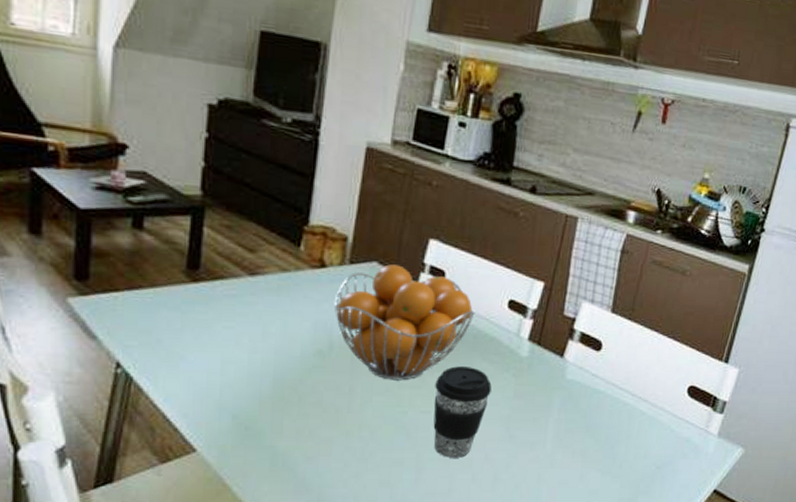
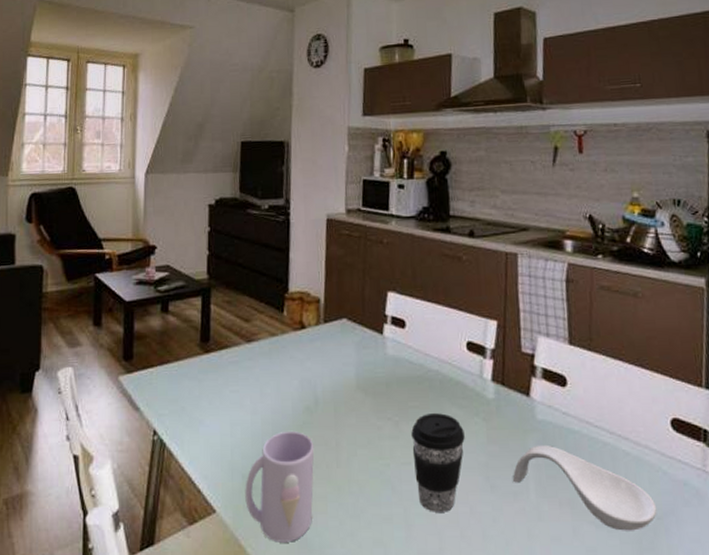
mug: none [234,373,324,482] -> present [245,430,315,543]
fruit basket: present [333,264,475,381] -> none [314,319,438,432]
spoon rest: none [533,401,659,477] -> present [513,444,657,531]

